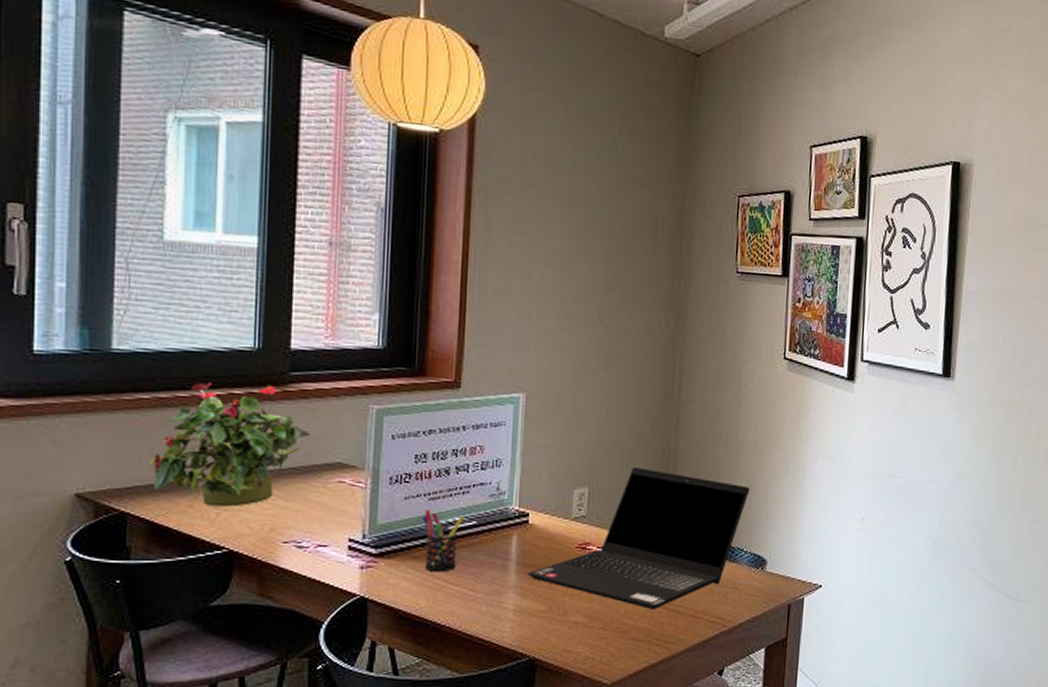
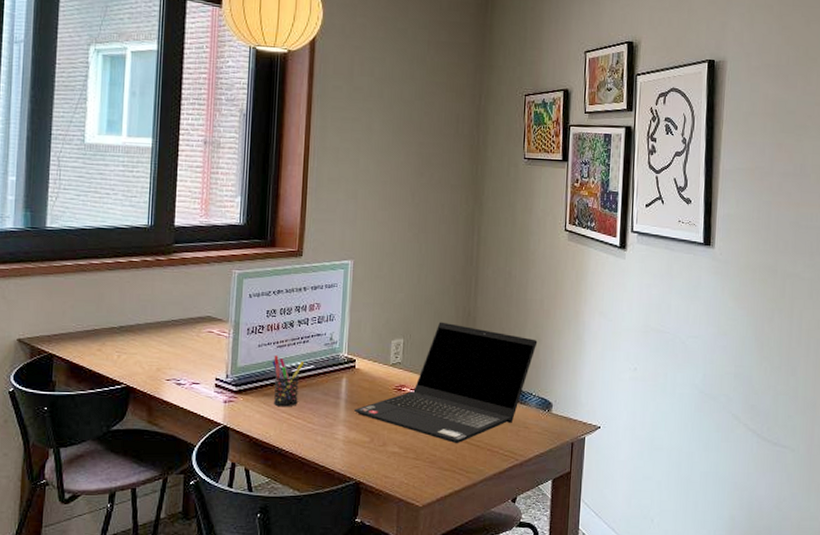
potted plant: present [149,382,310,507] -> none [70,252,188,351]

